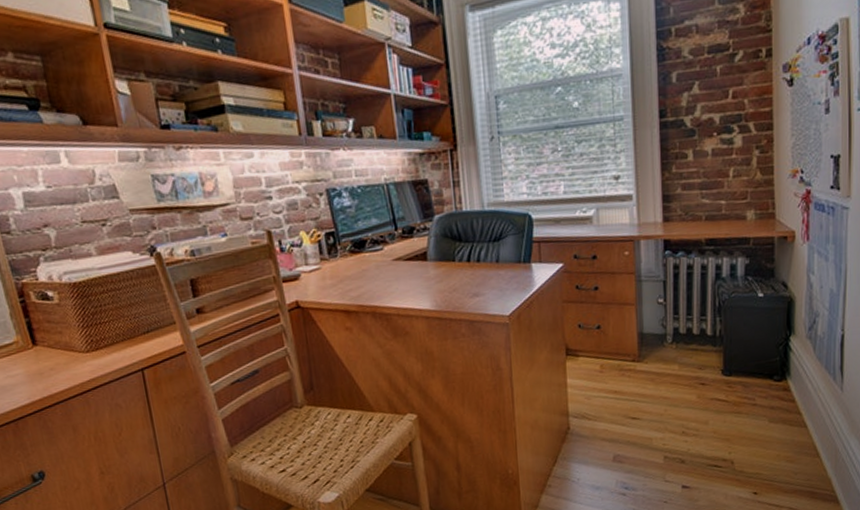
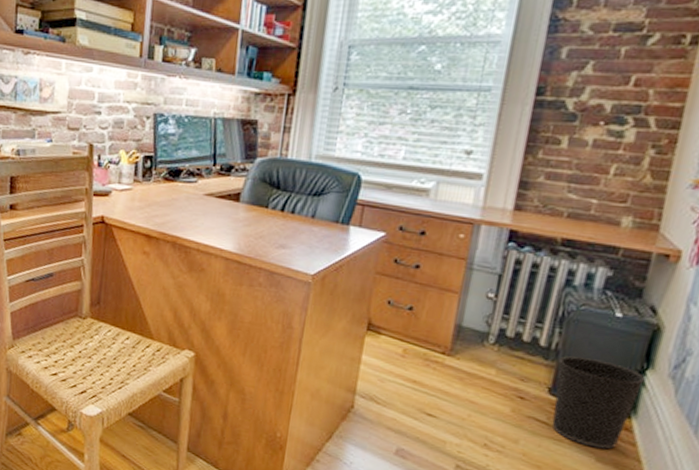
wastebasket: none [724,336,790,412] -> present [551,356,645,449]

